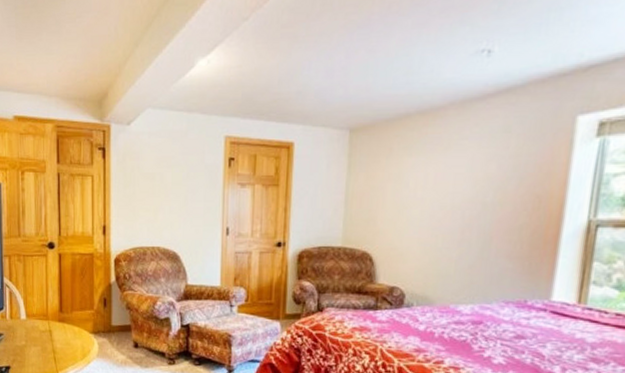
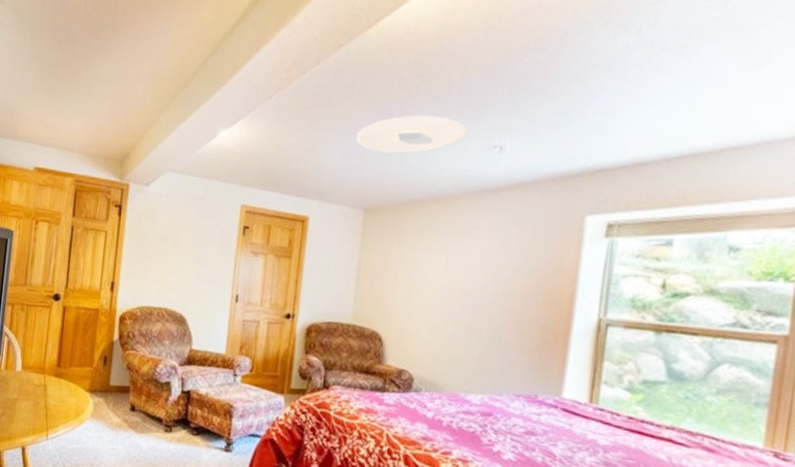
ceiling light: none [337,22,453,68] -> present [355,115,467,154]

